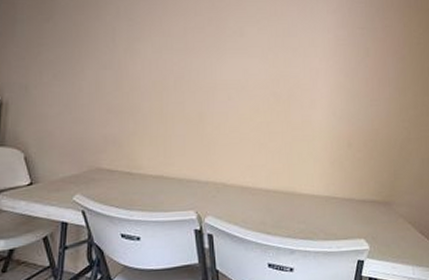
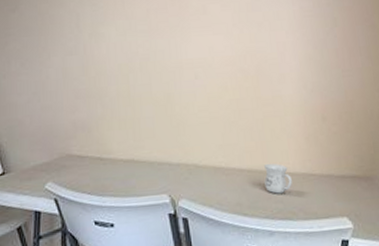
mug: none [289,185,315,215] -> present [264,163,292,194]

